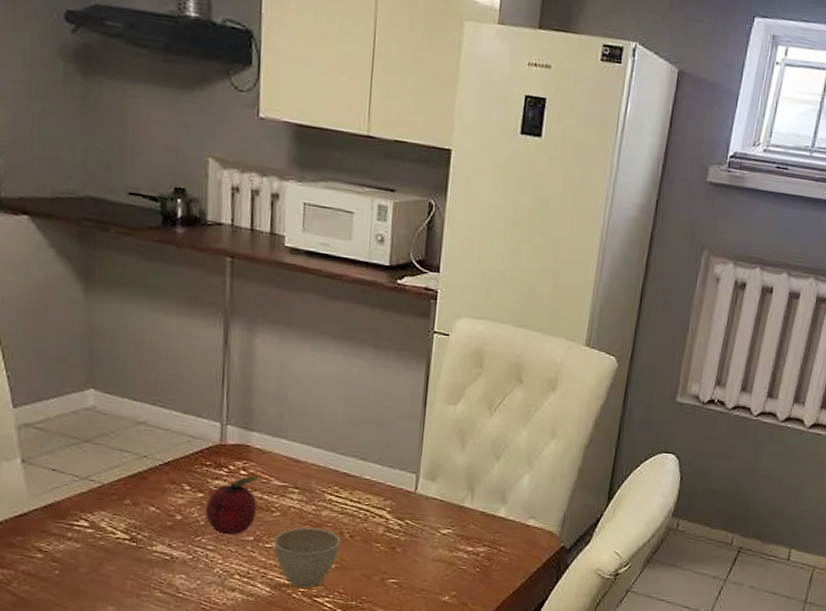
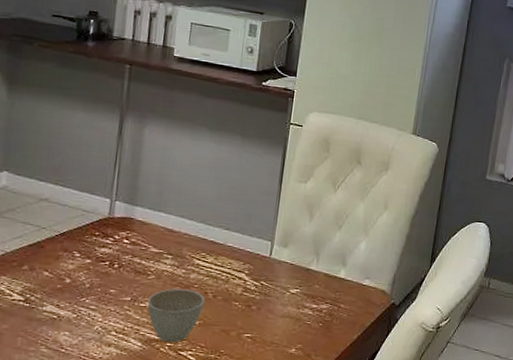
fruit: present [205,476,262,535] -> none [91,244,142,296]

